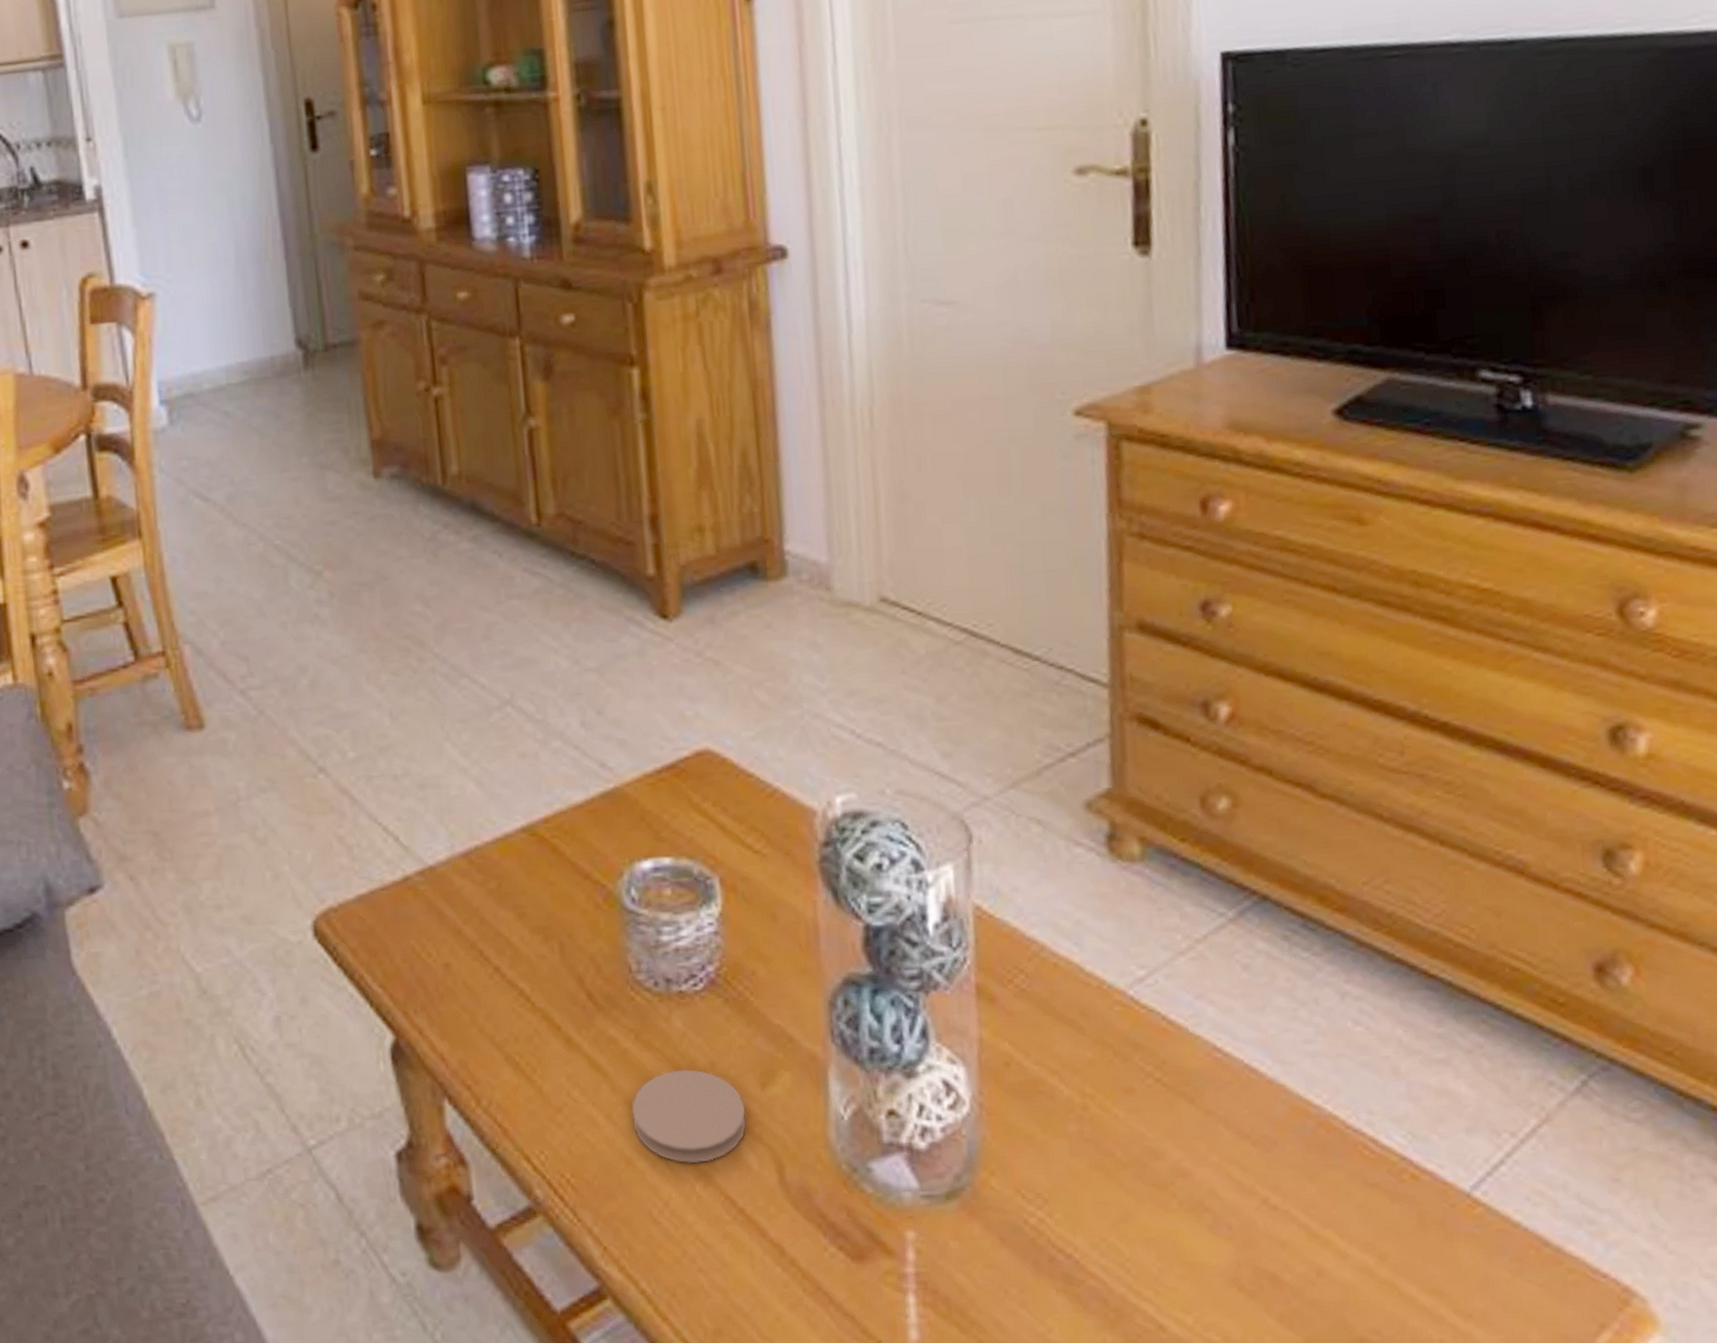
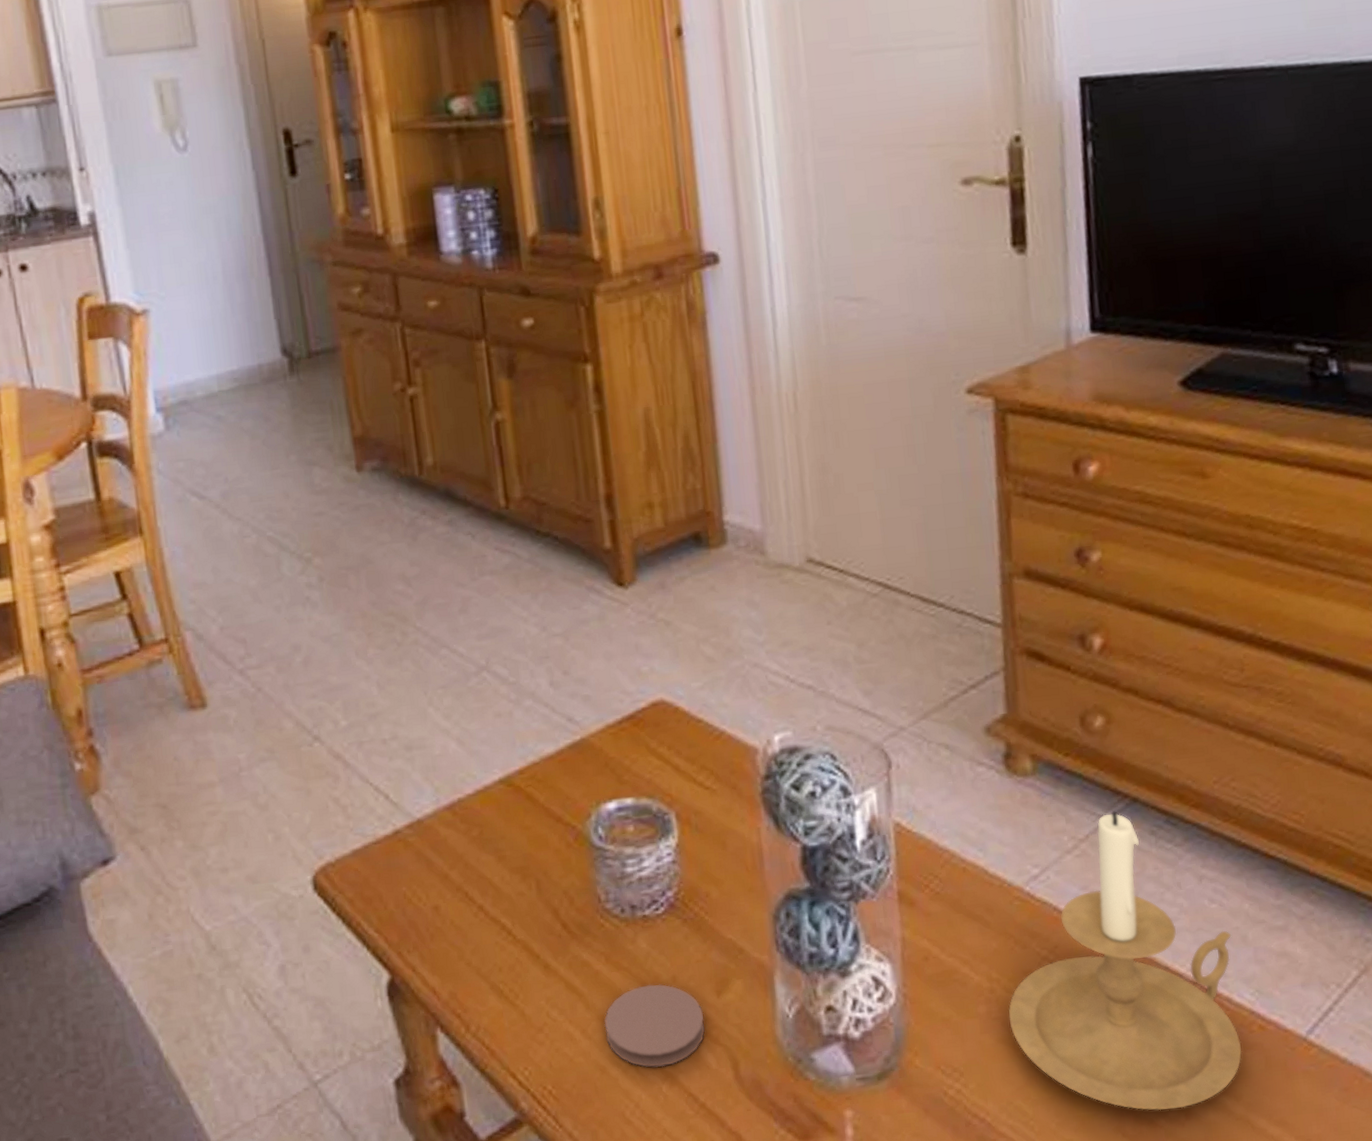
candle holder: none [1104,909,1389,1265] -> present [1008,811,1242,1111]

